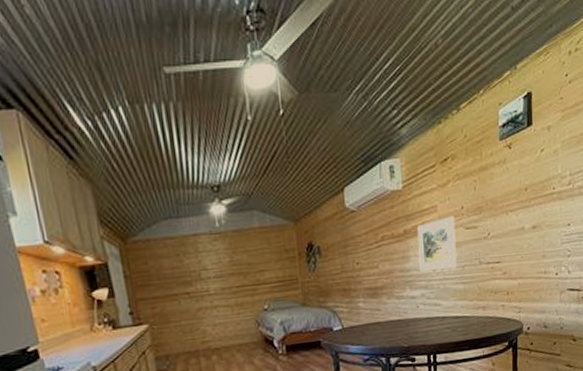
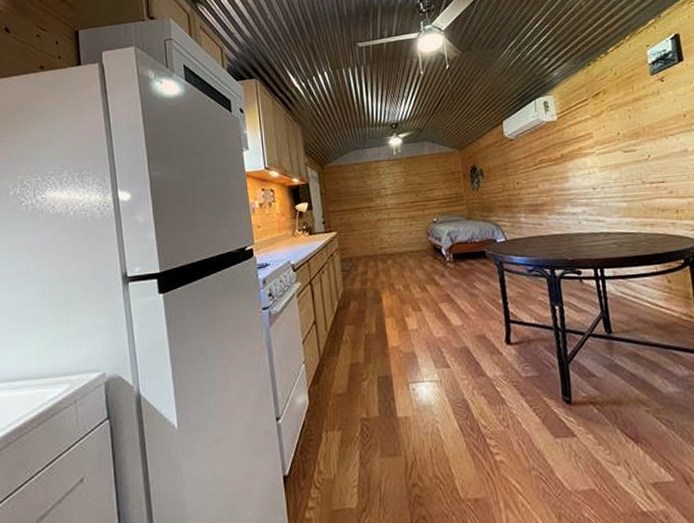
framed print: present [417,215,457,272] -> none [574,140,618,191]

